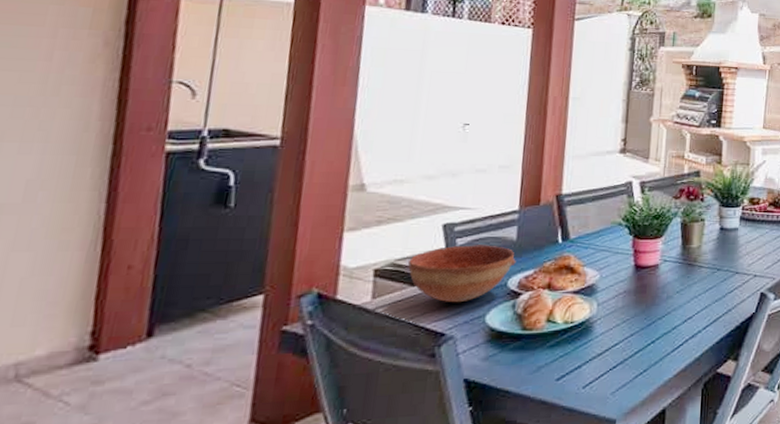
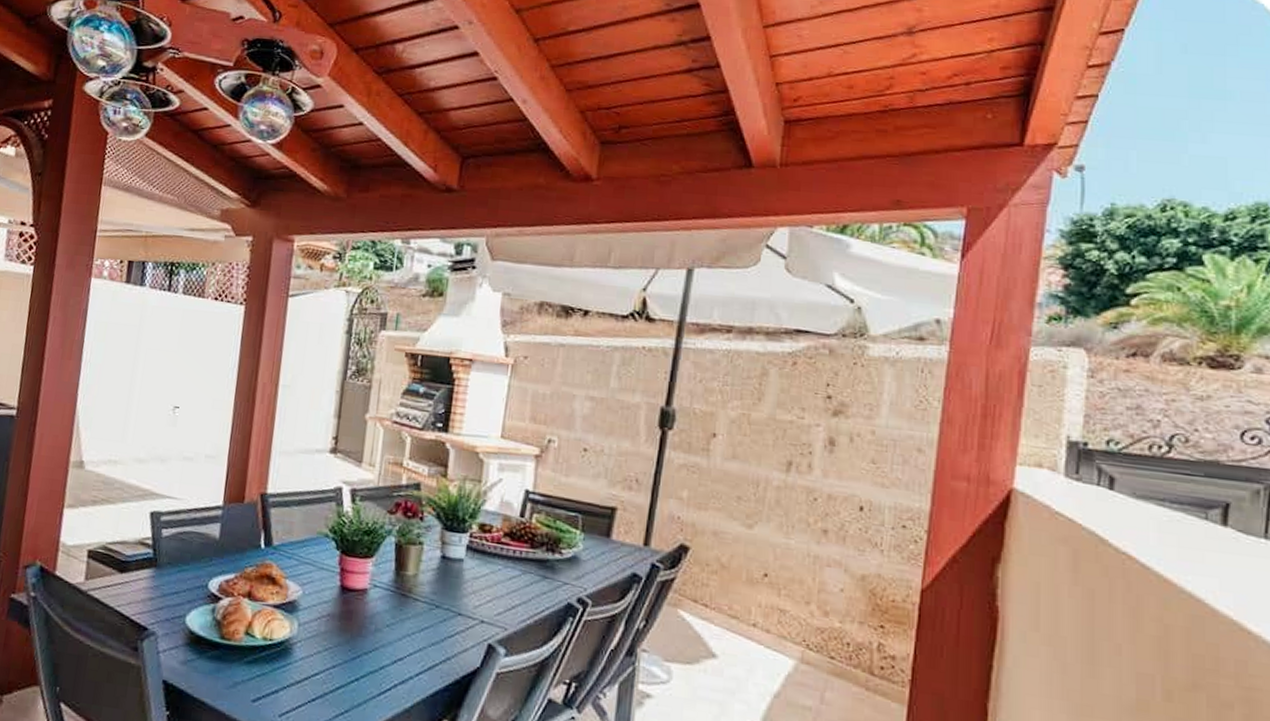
bowl: present [407,245,516,303] -> none [117,536,218,598]

